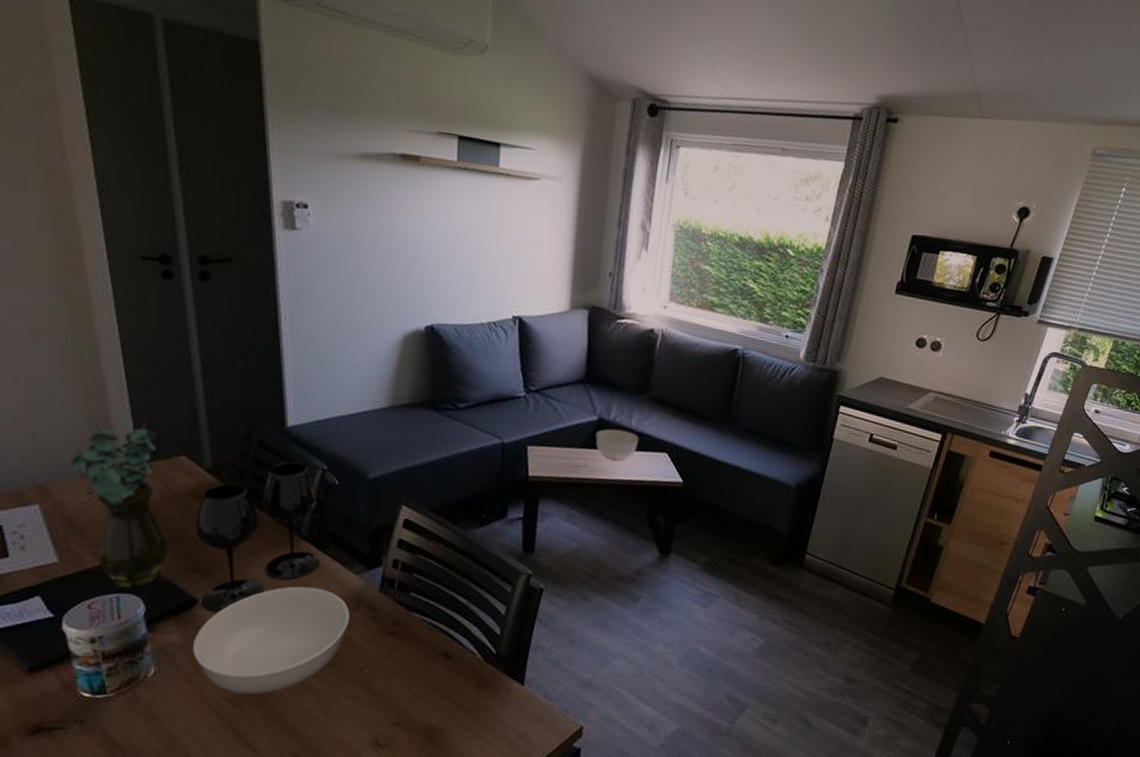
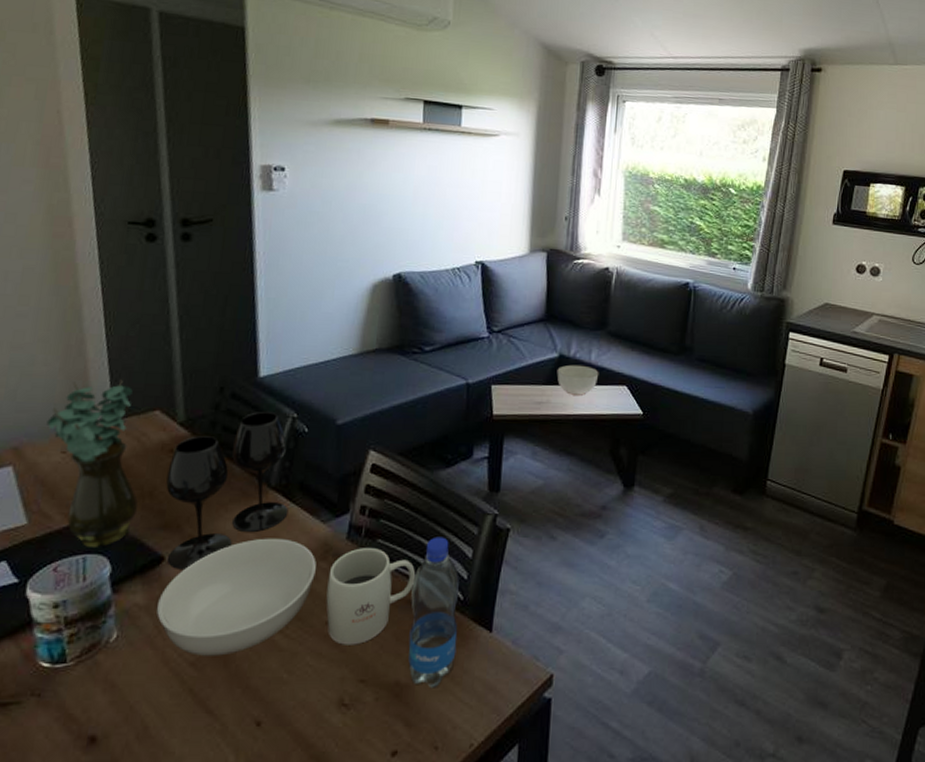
mug: none [359,600,449,691] -> present [326,548,416,645]
bottle: none [441,593,492,734] -> present [408,537,460,689]

